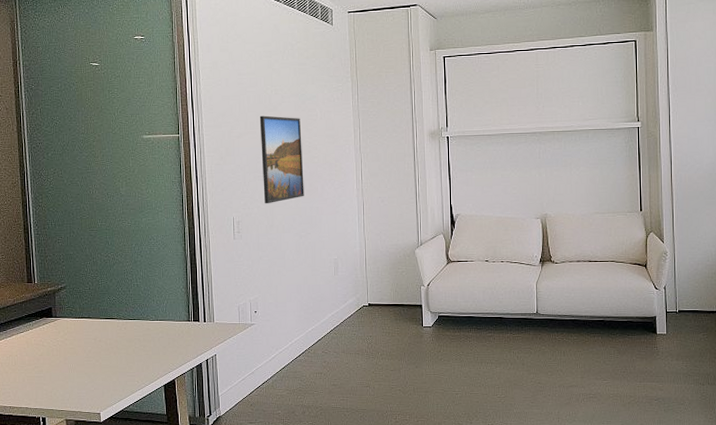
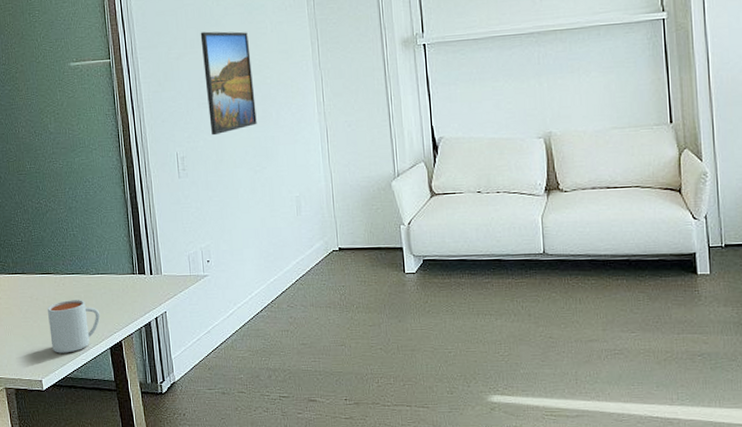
mug: none [109,342,157,389] -> present [47,300,101,353]

